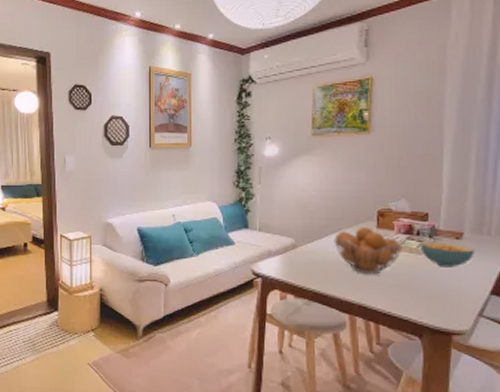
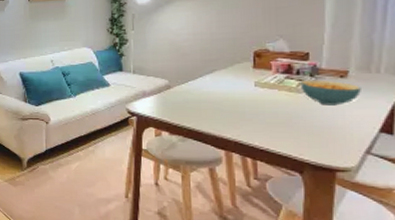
fruit basket: present [334,227,403,275] -> none [208,68,281,113]

